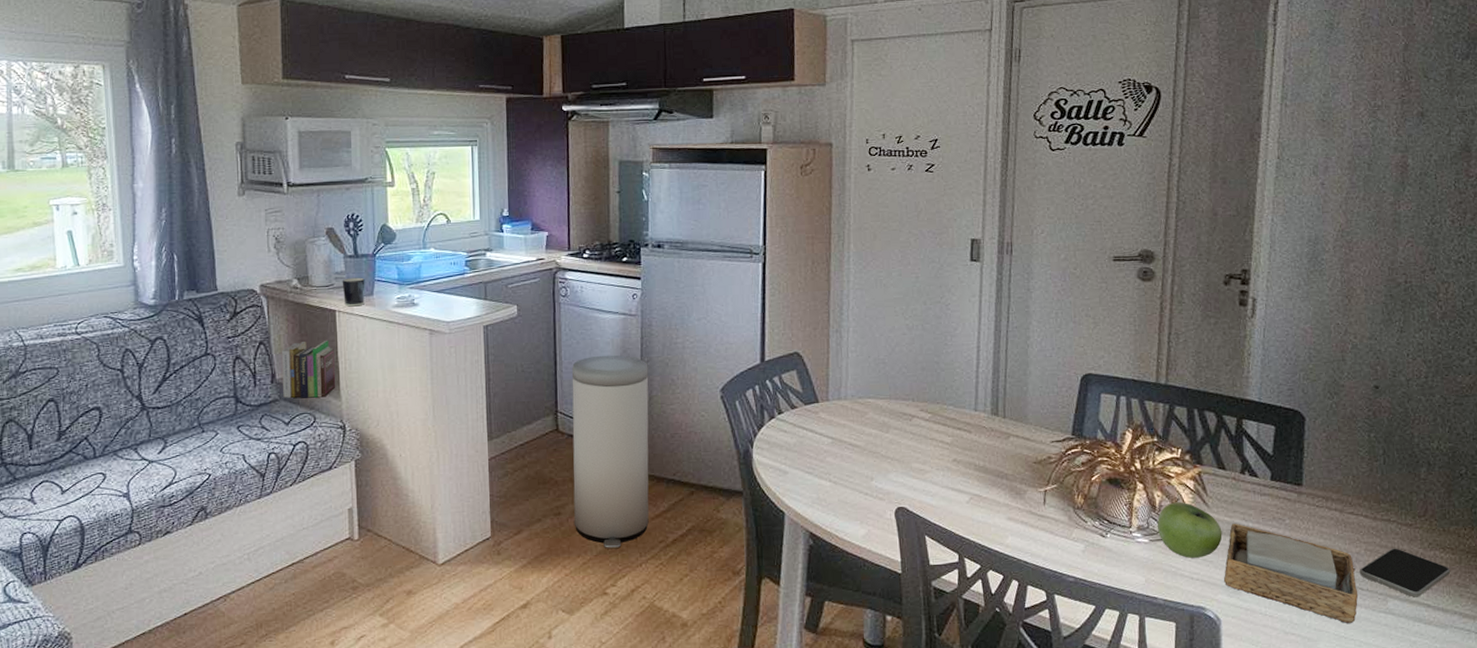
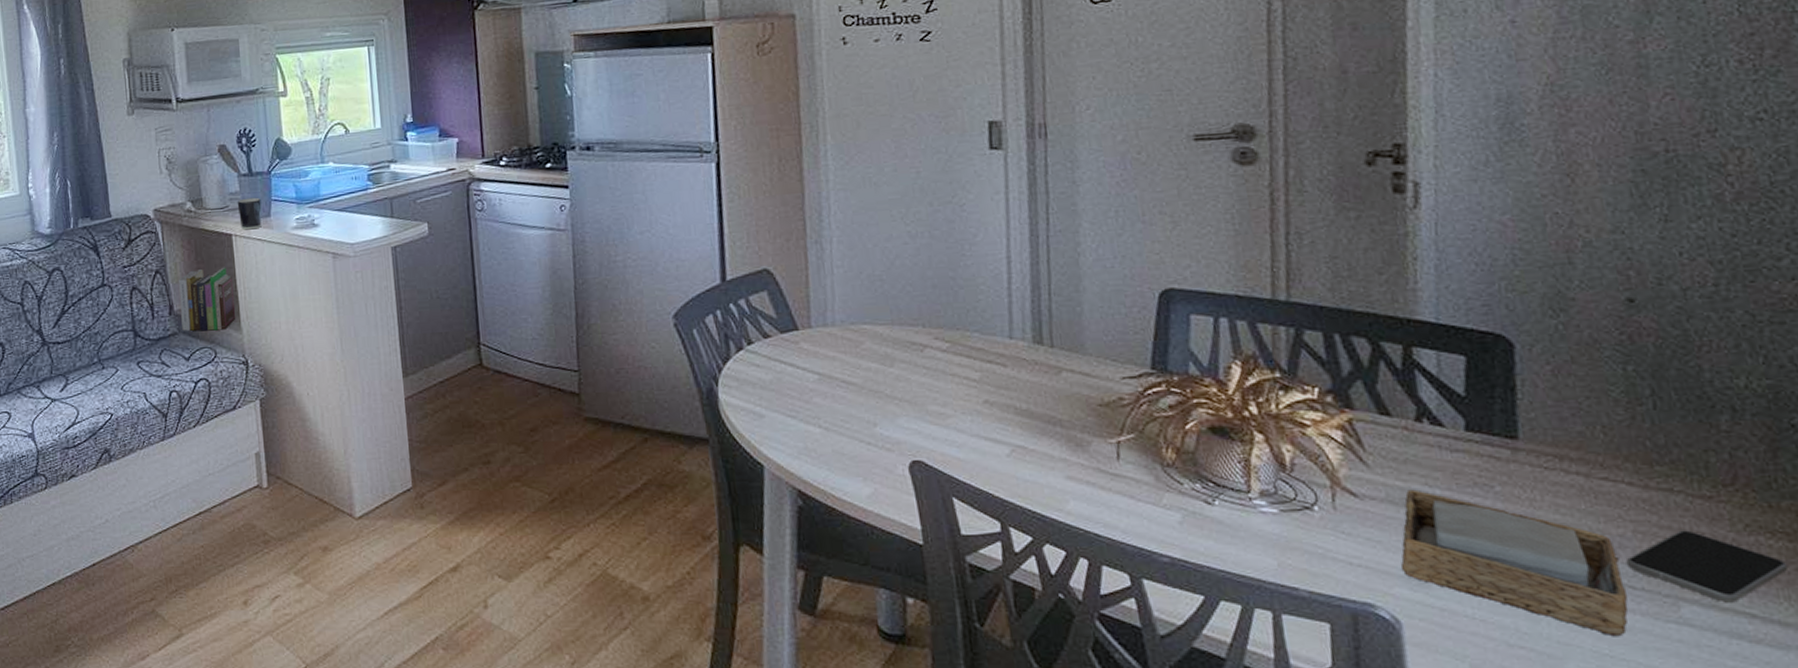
pedal bin: present [572,355,649,550] -> none [494,277,595,505]
fruit: present [1157,502,1222,558] -> none [1289,459,1394,536]

